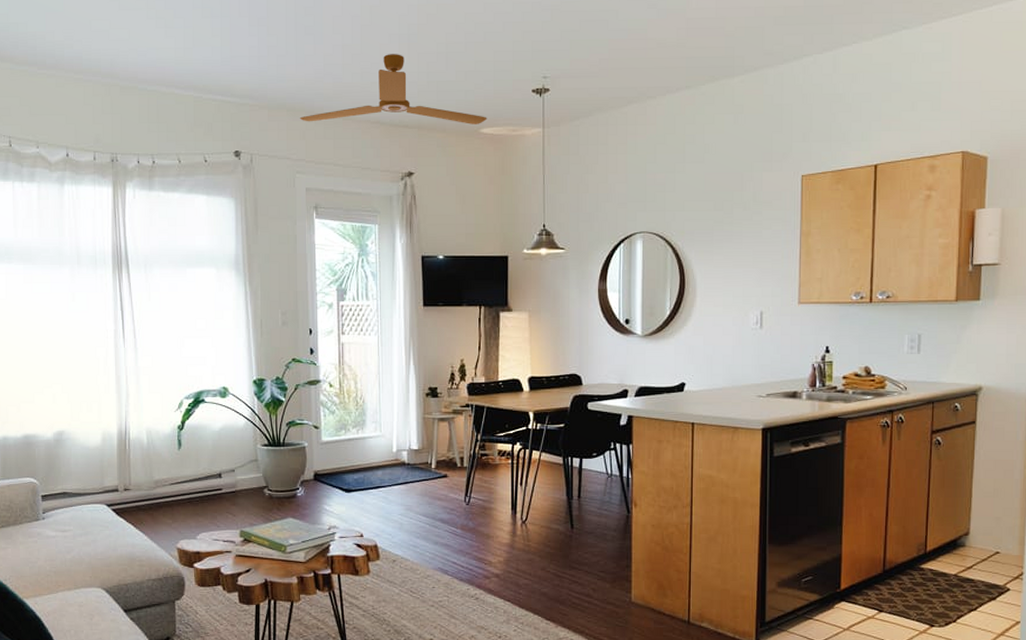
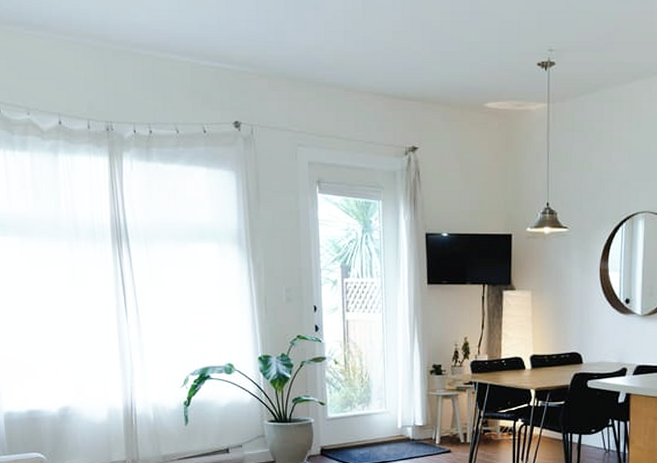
ceiling fan: present [299,54,487,124] -> none [300,22,492,98]

